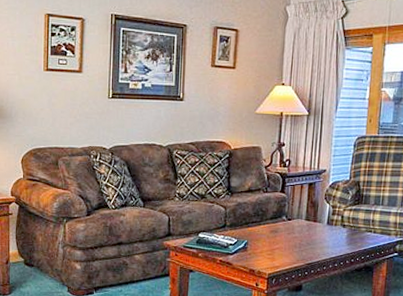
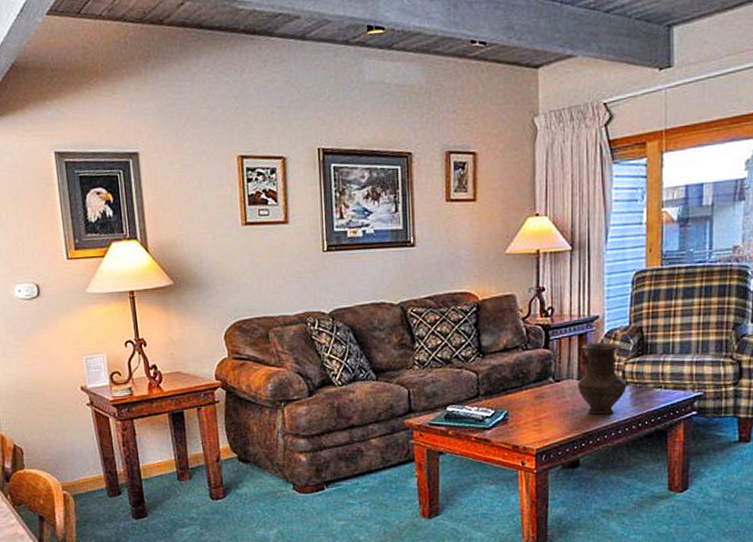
vase: none [305,191,345,250] -> present [578,342,627,415]

